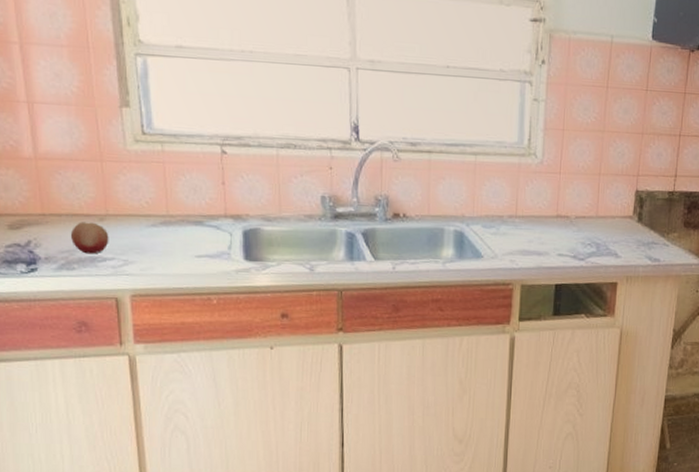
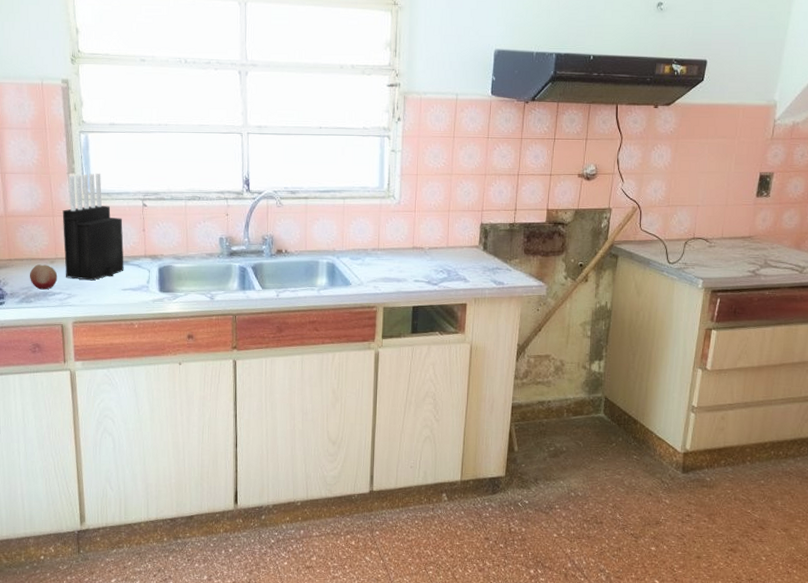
knife block: none [114,108,198,244] -> present [62,173,124,281]

